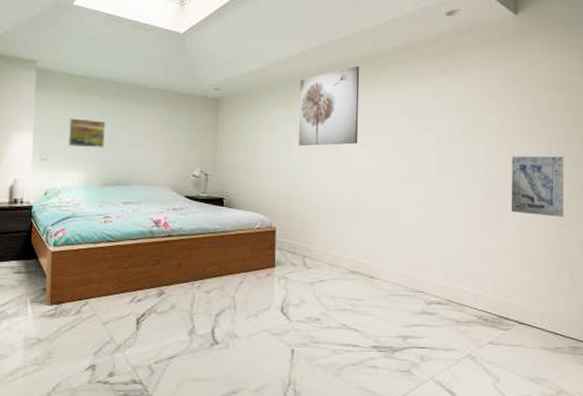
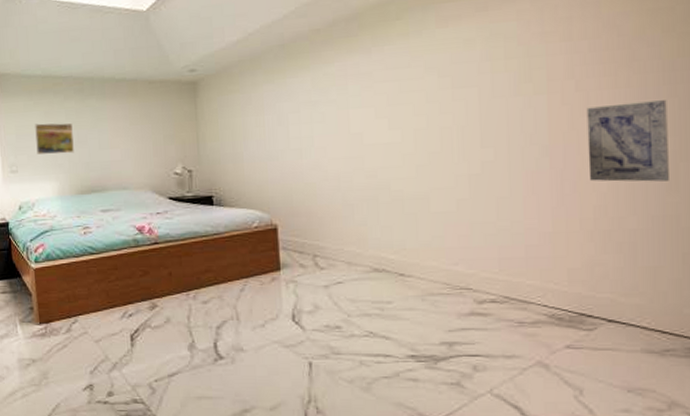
wall art: present [298,66,360,146] -> none [291,18,372,126]

